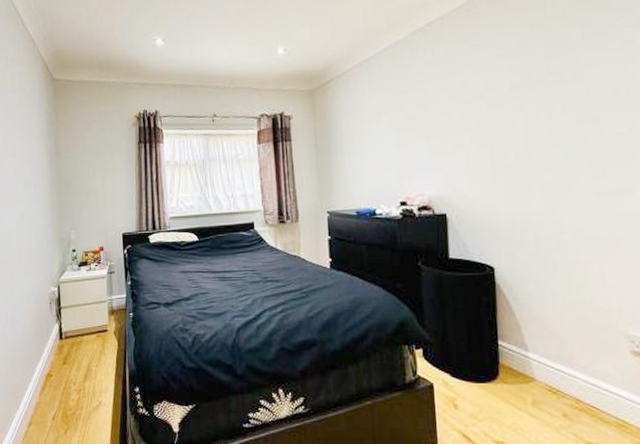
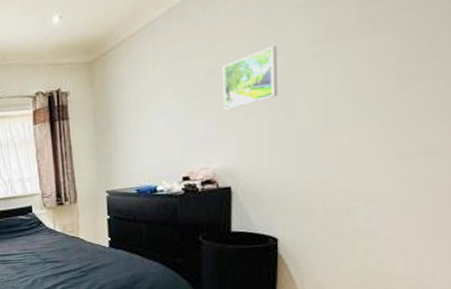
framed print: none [432,88,484,141] -> present [223,46,278,110]

